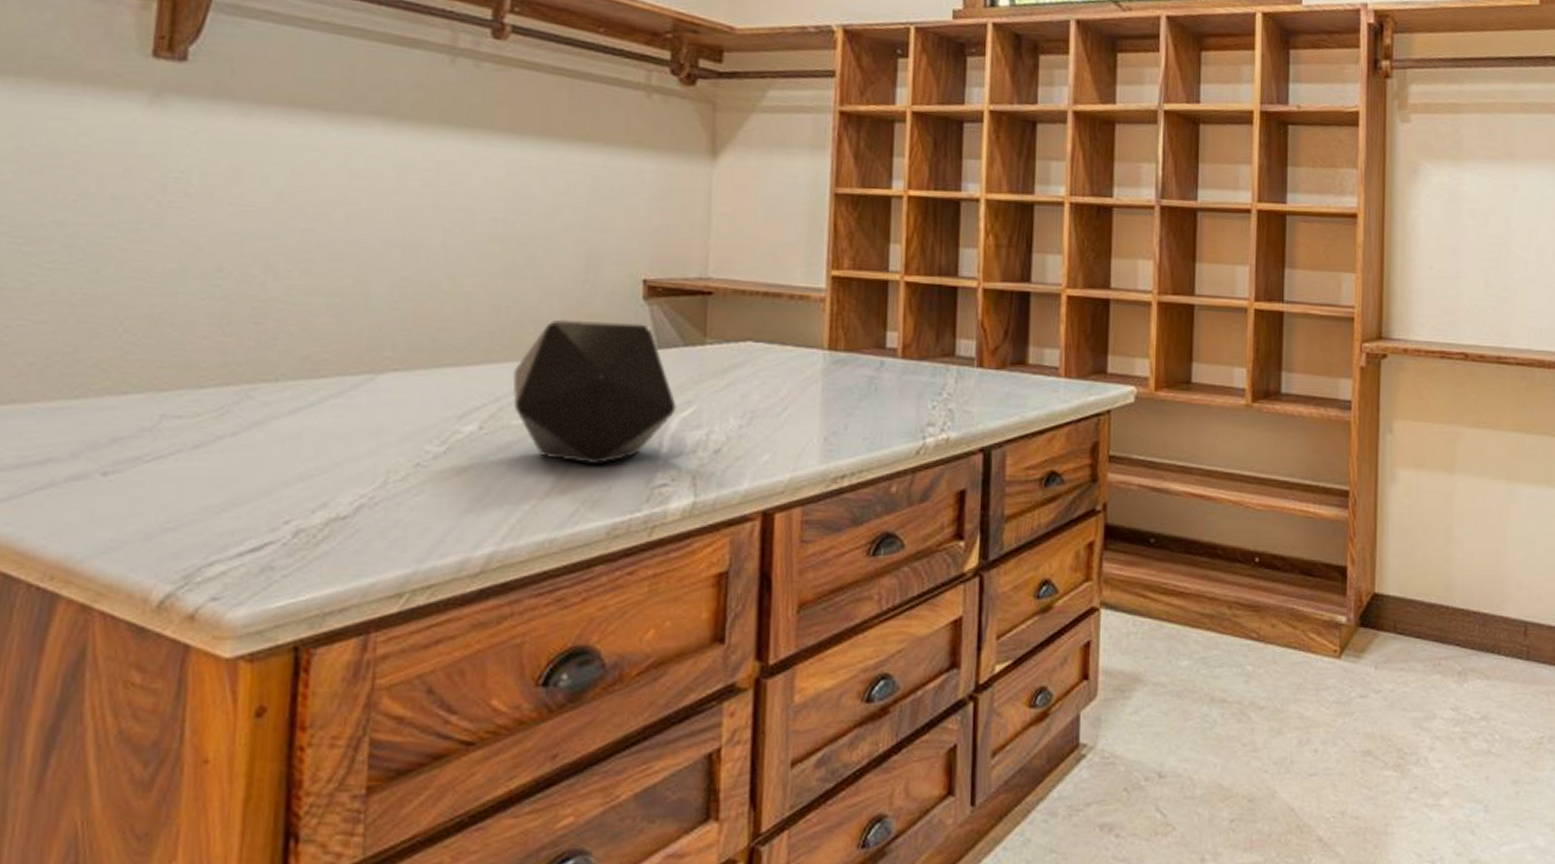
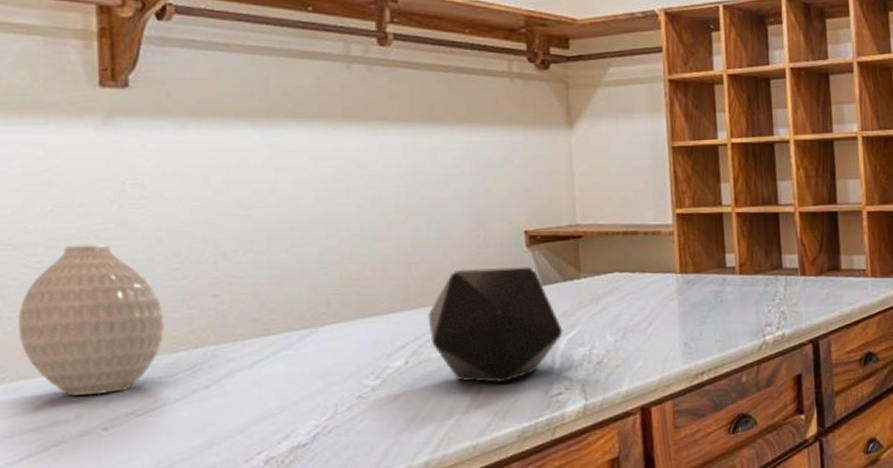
vase: none [16,245,193,431] -> present [17,244,164,396]

